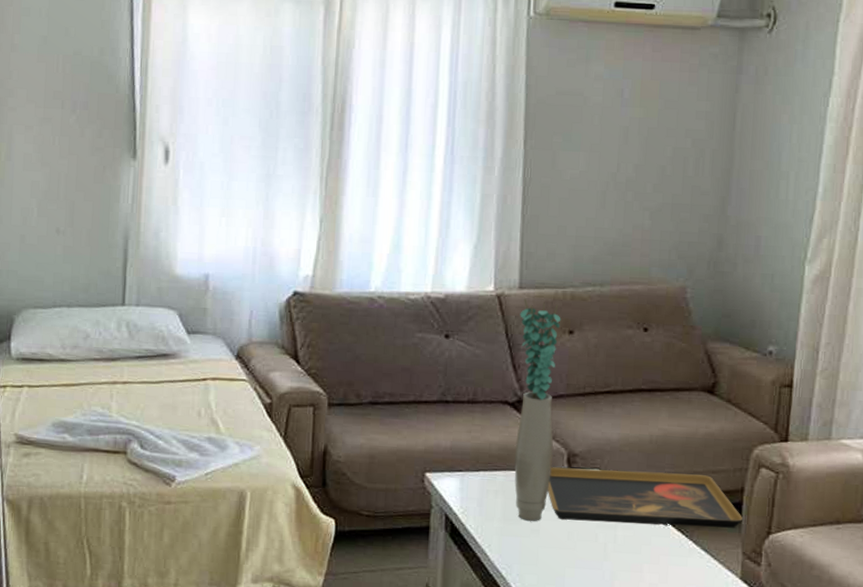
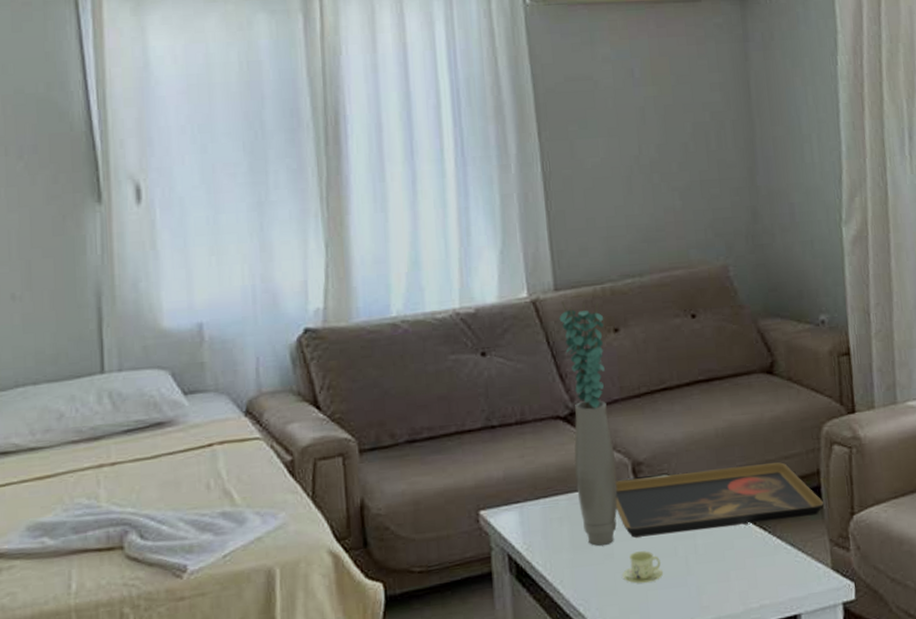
cup and saucer: none [544,532,582,561] -> present [622,551,663,584]

